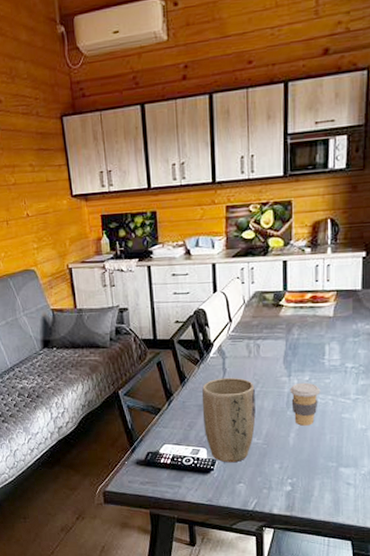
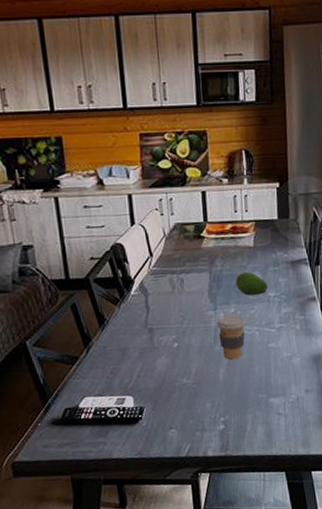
plant pot: present [202,377,256,463] -> none [124,315,184,409]
fruit: none [312,342,346,366] -> present [235,272,268,296]

